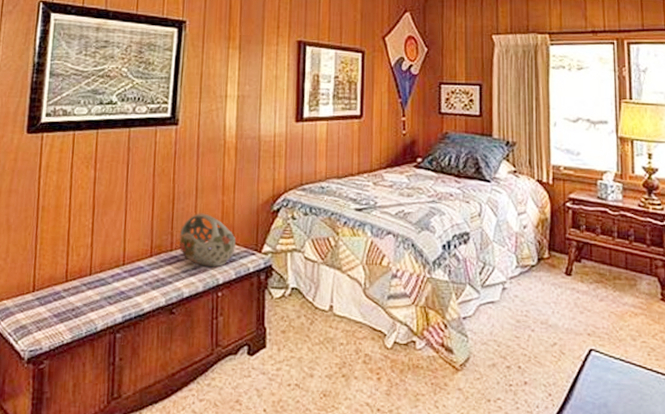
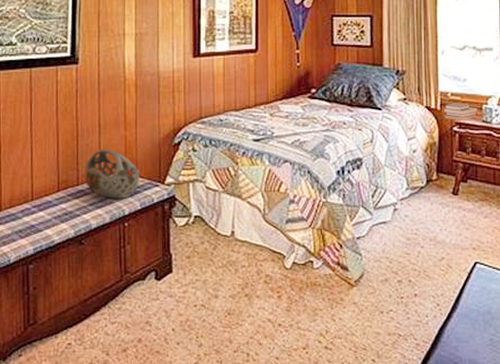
books: none [556,177,593,197] -> present [444,103,478,121]

